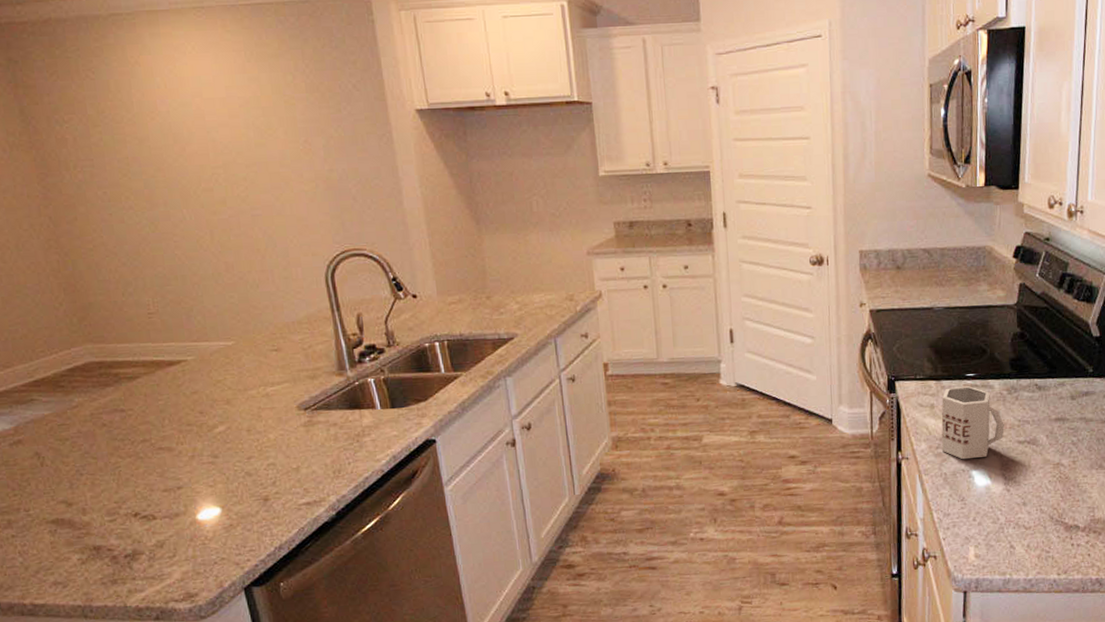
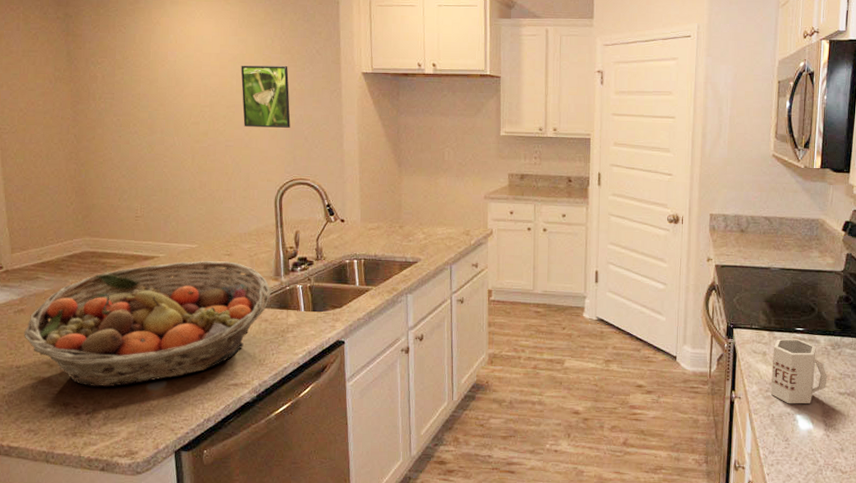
fruit basket: none [27,358,337,524] -> present [24,261,271,387]
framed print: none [256,108,332,190] -> present [241,65,291,128]

